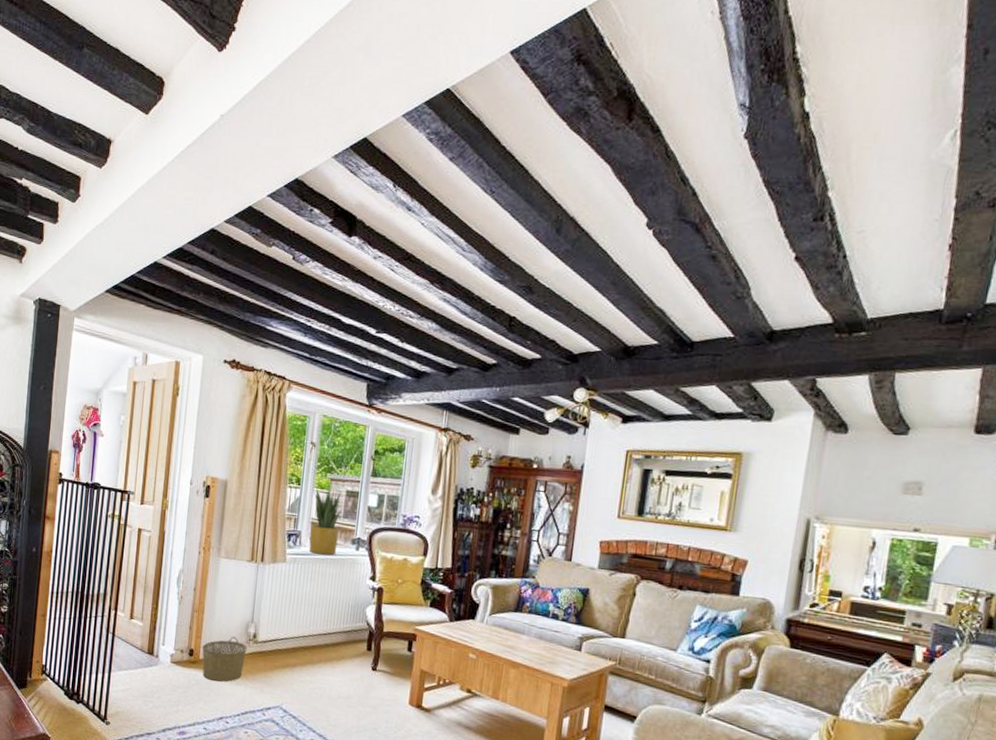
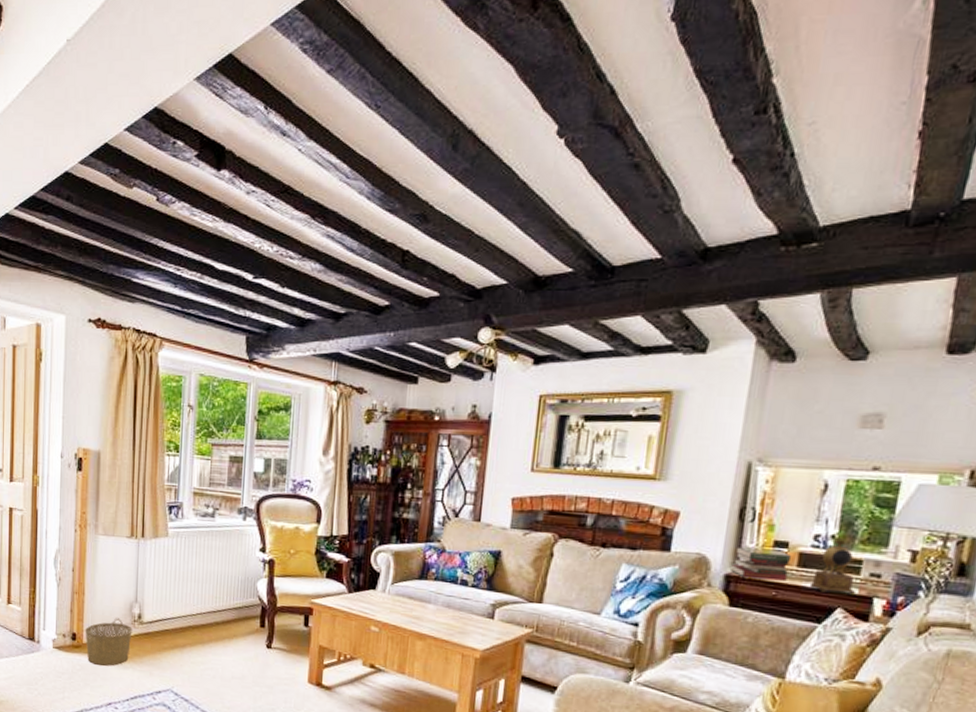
planter: present [309,489,342,555] -> none [192,455,226,527]
books: none [792,594,845,627] -> present [731,547,792,581]
clock: none [860,589,899,642] -> present [809,537,855,595]

